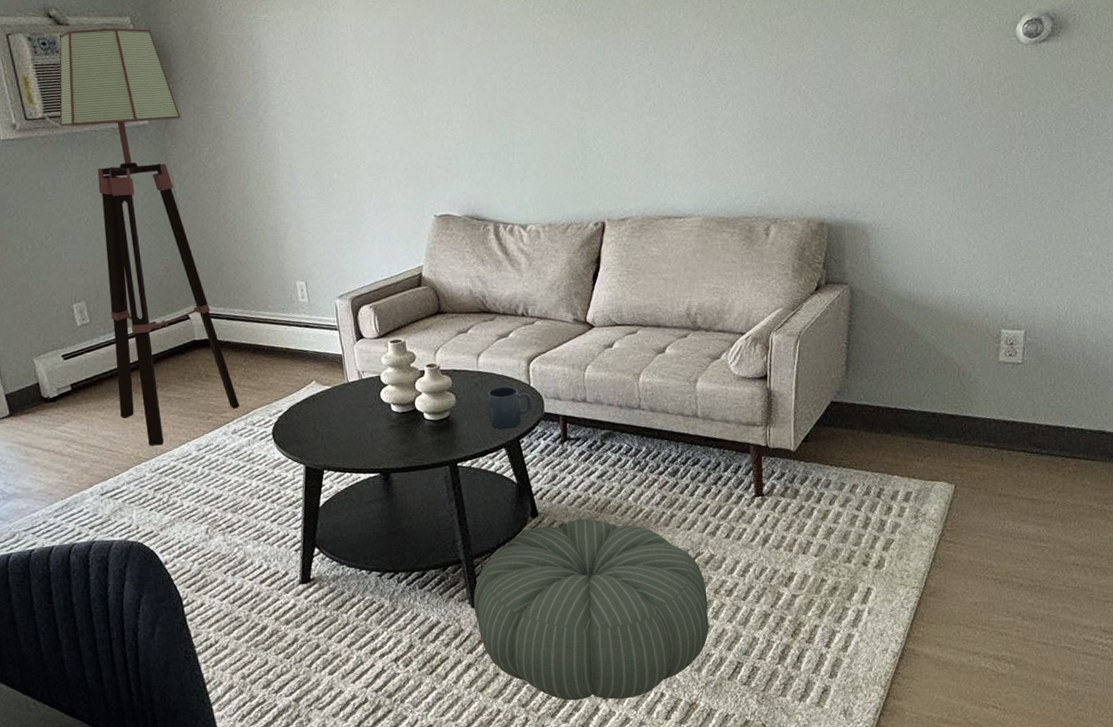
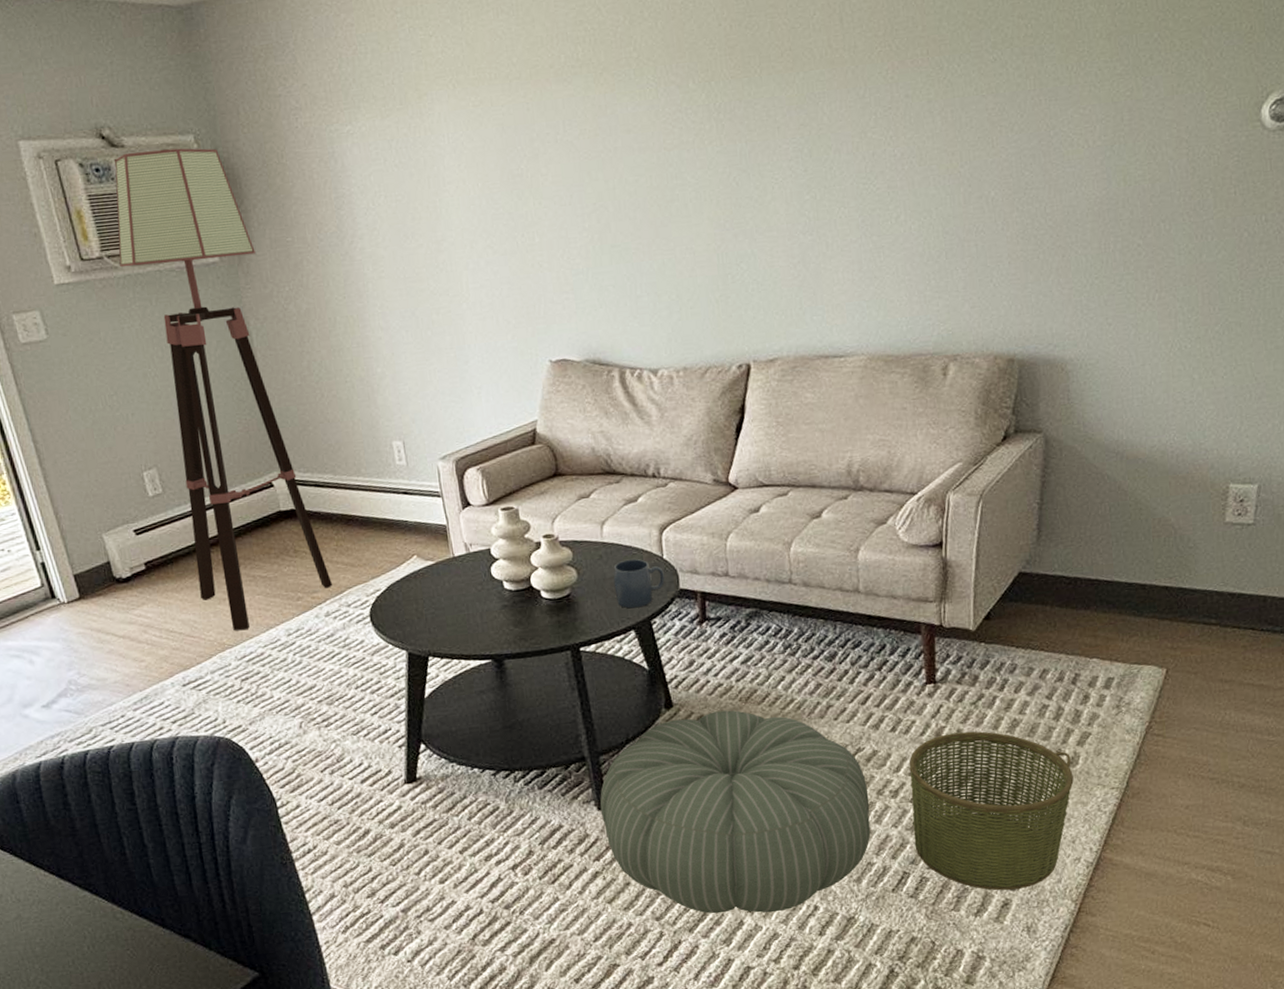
basket: none [741,538,881,678] -> present [909,731,1074,891]

